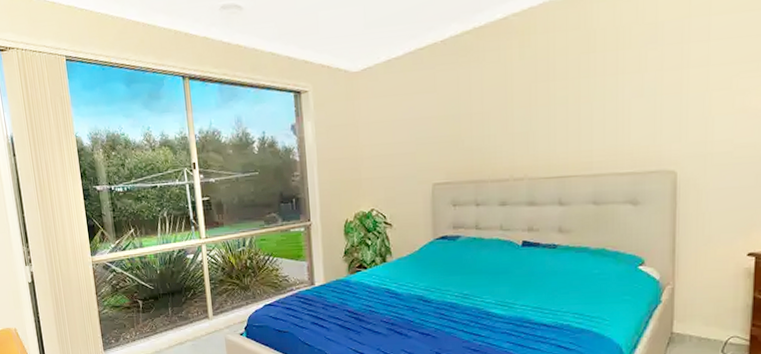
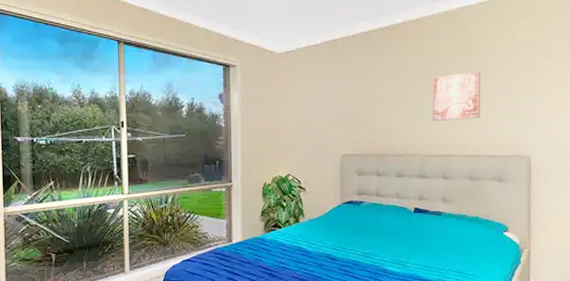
wall art: none [544,69,607,136] -> present [433,72,480,121]

